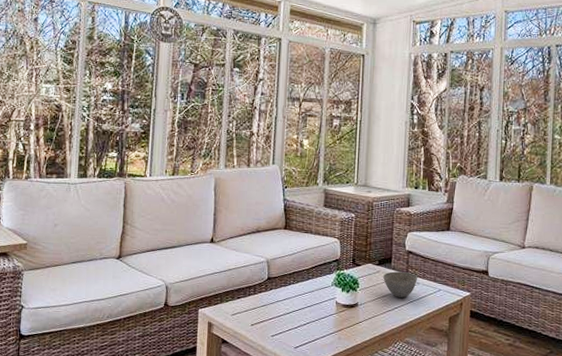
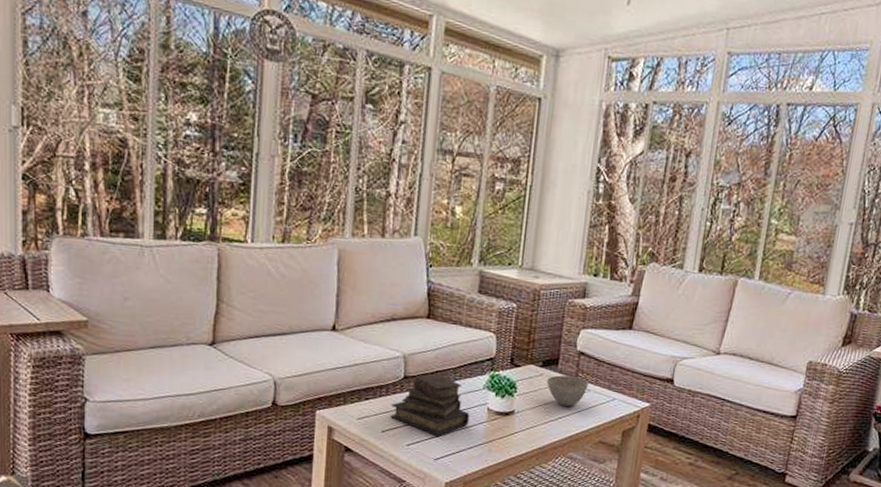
diary: none [258,274,321,327] -> present [390,373,469,436]

